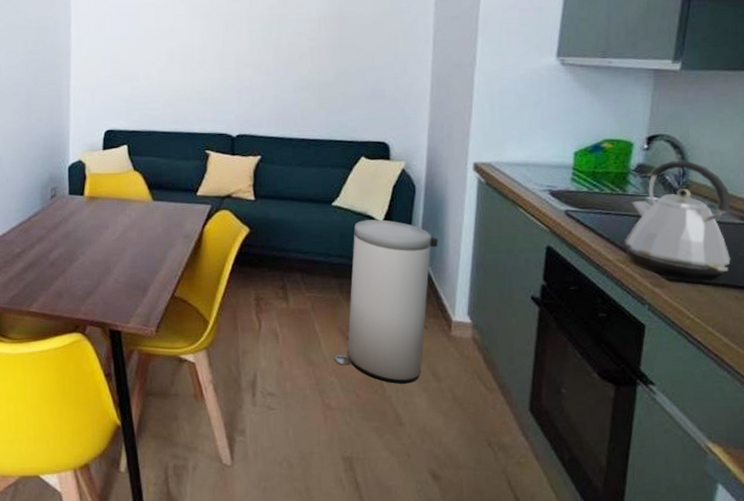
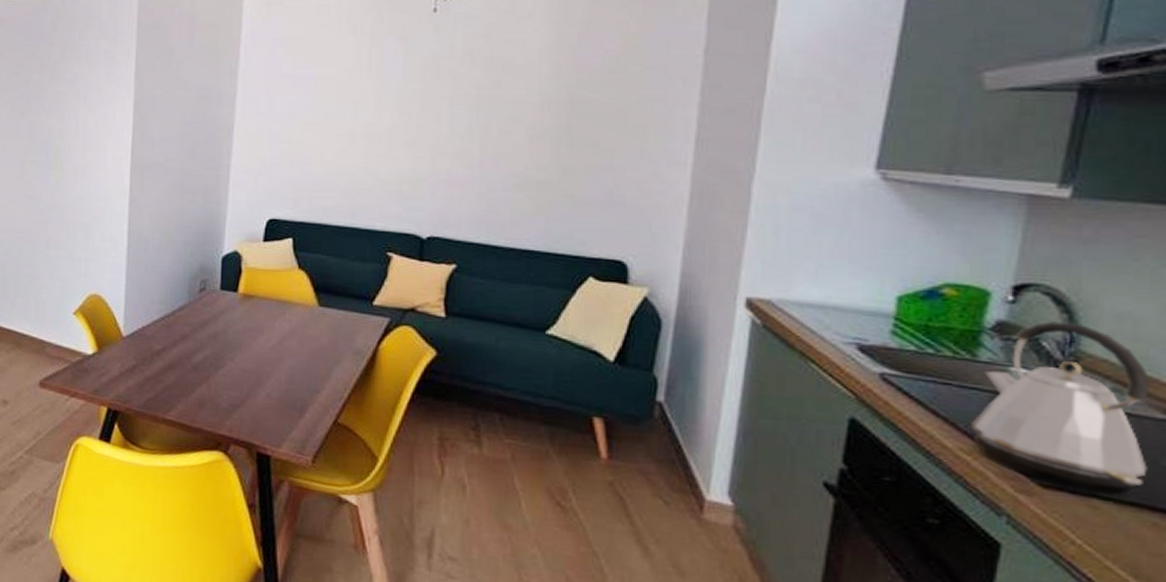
pedal bin: present [334,219,439,384] -> none [538,356,691,573]

